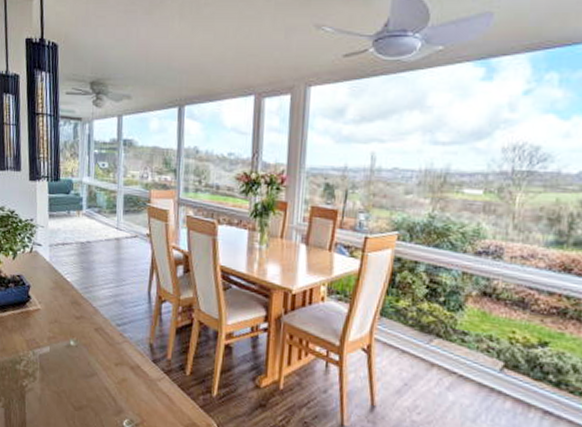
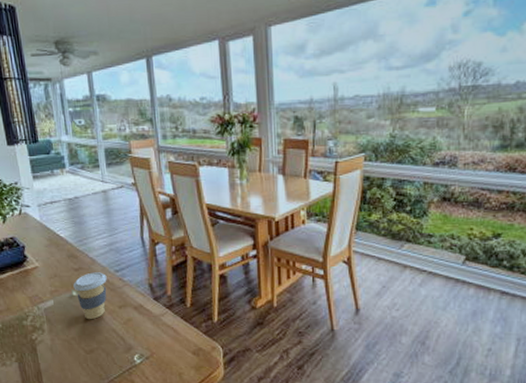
coffee cup: none [72,322,107,374] -> present [73,272,107,320]

